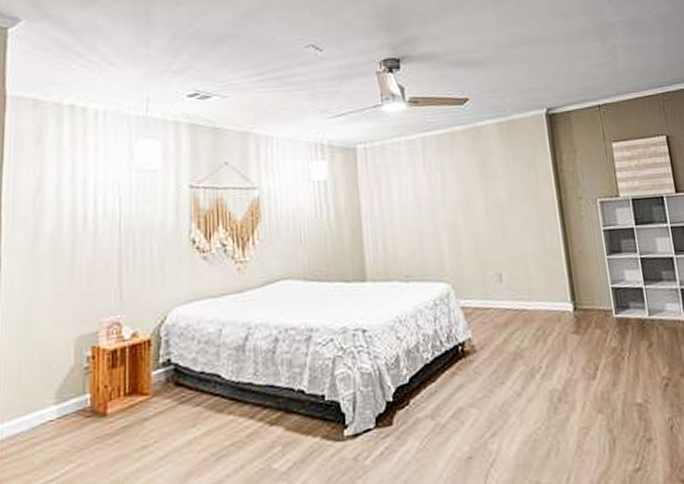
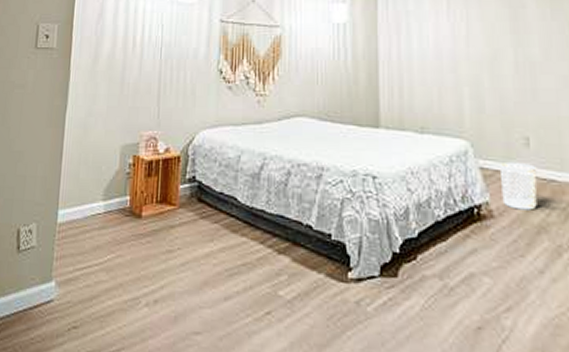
waste bin: none [477,297,512,341] -> present [499,161,538,210]

